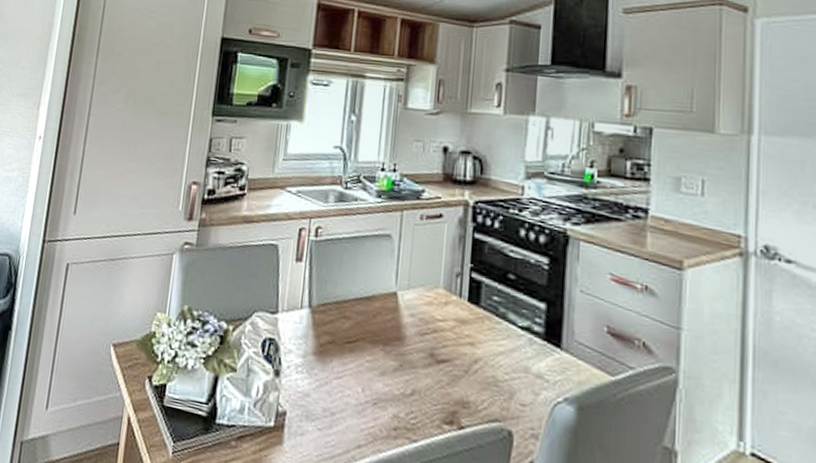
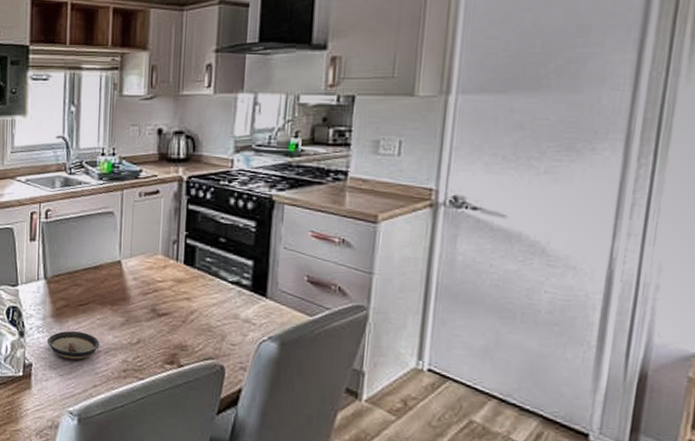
saucer: none [305,373,368,411] -> present [47,331,100,360]

